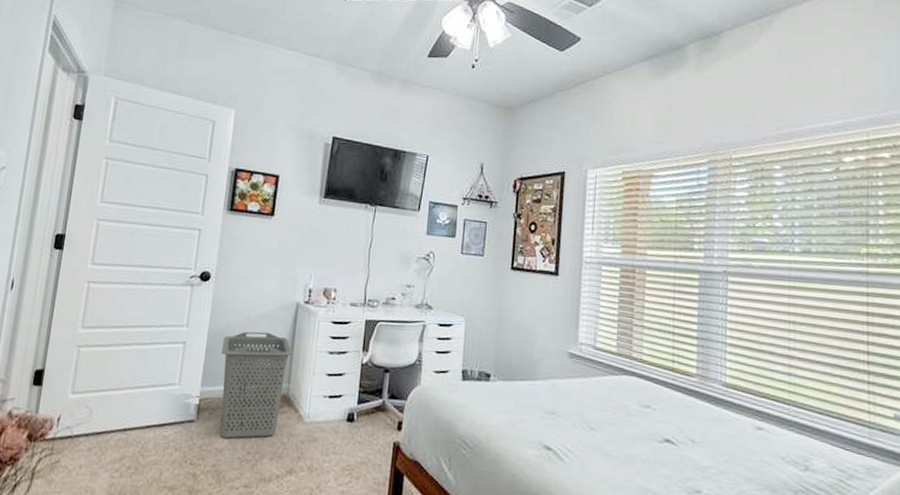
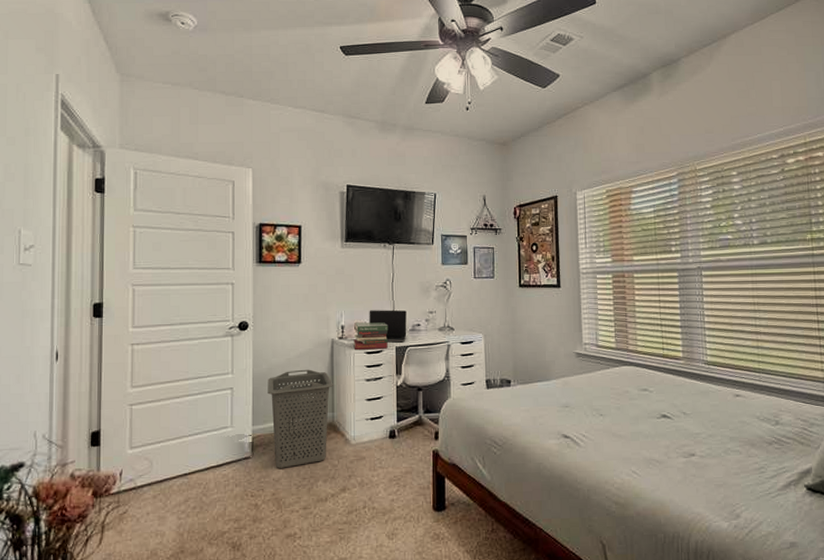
books: none [319,288,360,321] -> present [353,322,389,349]
laptop computer: none [339,275,382,316] -> present [369,310,407,343]

